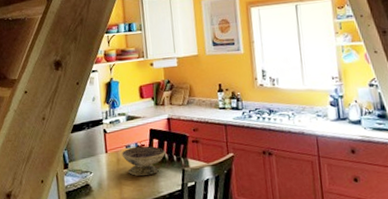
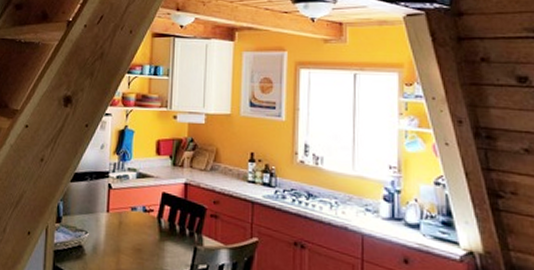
decorative bowl: present [122,145,165,176] -> none [125,210,177,248]

